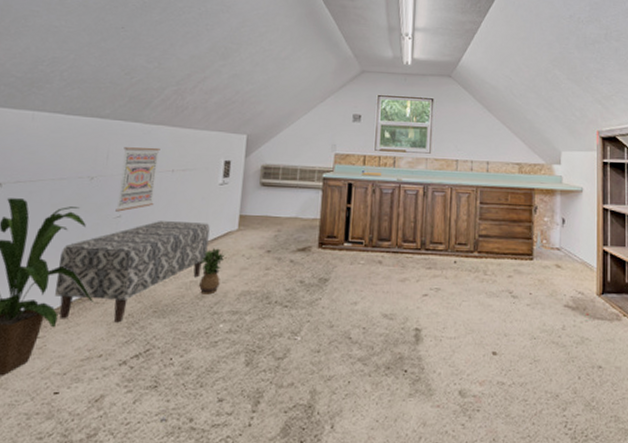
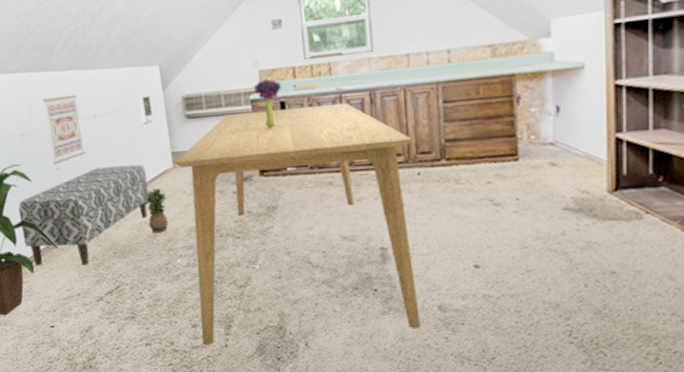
dining table: none [225,188,453,423] -> present [174,102,421,345]
bouquet: none [327,161,352,205] -> present [253,78,281,129]

